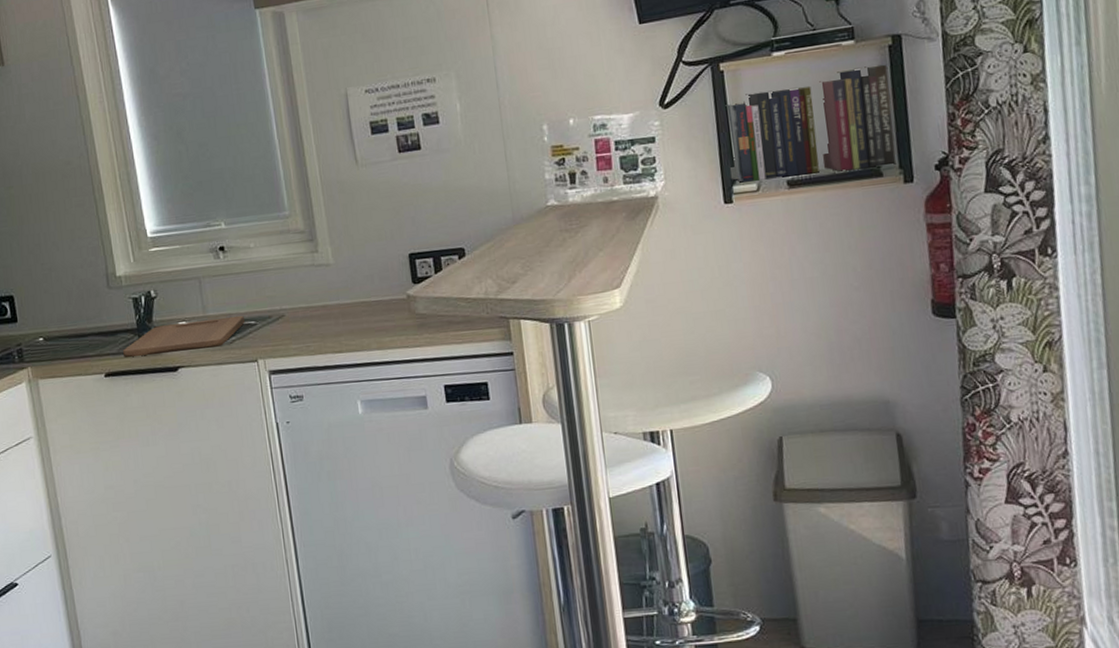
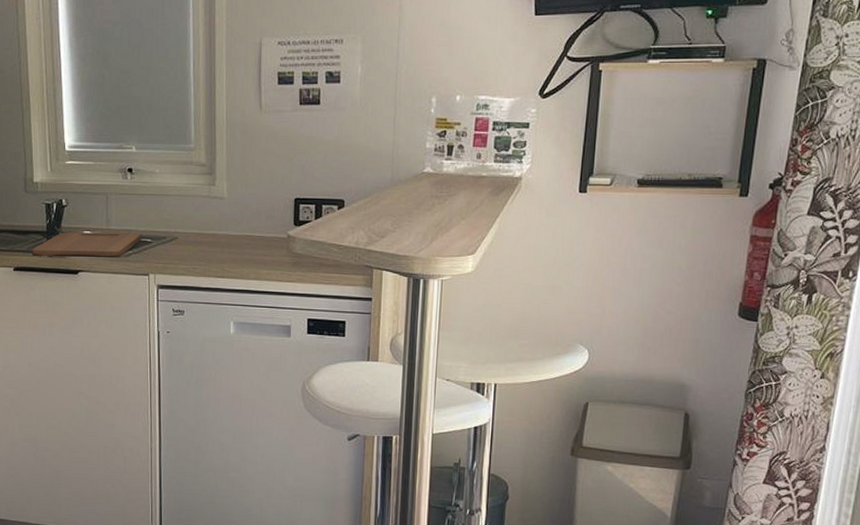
books: present [725,86,819,183] -> none [589,95,677,176]
books: present [822,65,896,172] -> none [672,86,747,178]

